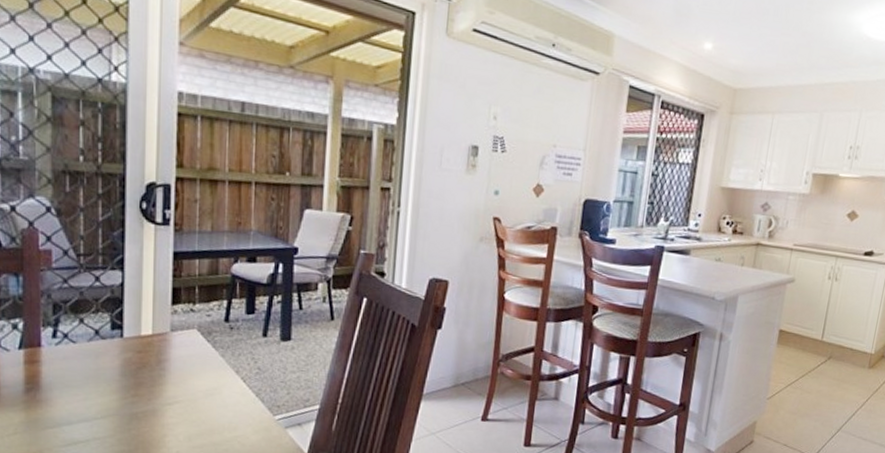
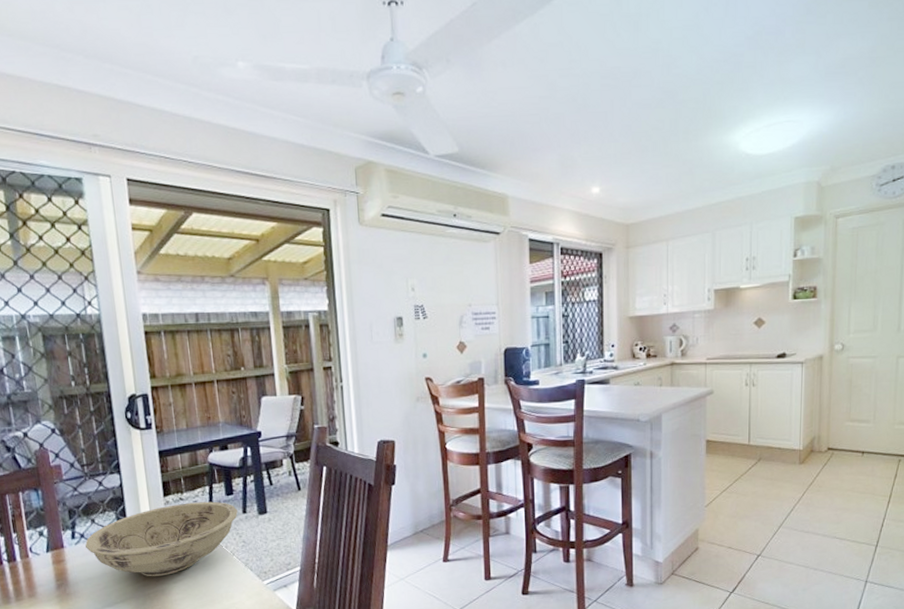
bowl: none [68,315,257,395] -> present [85,501,238,577]

